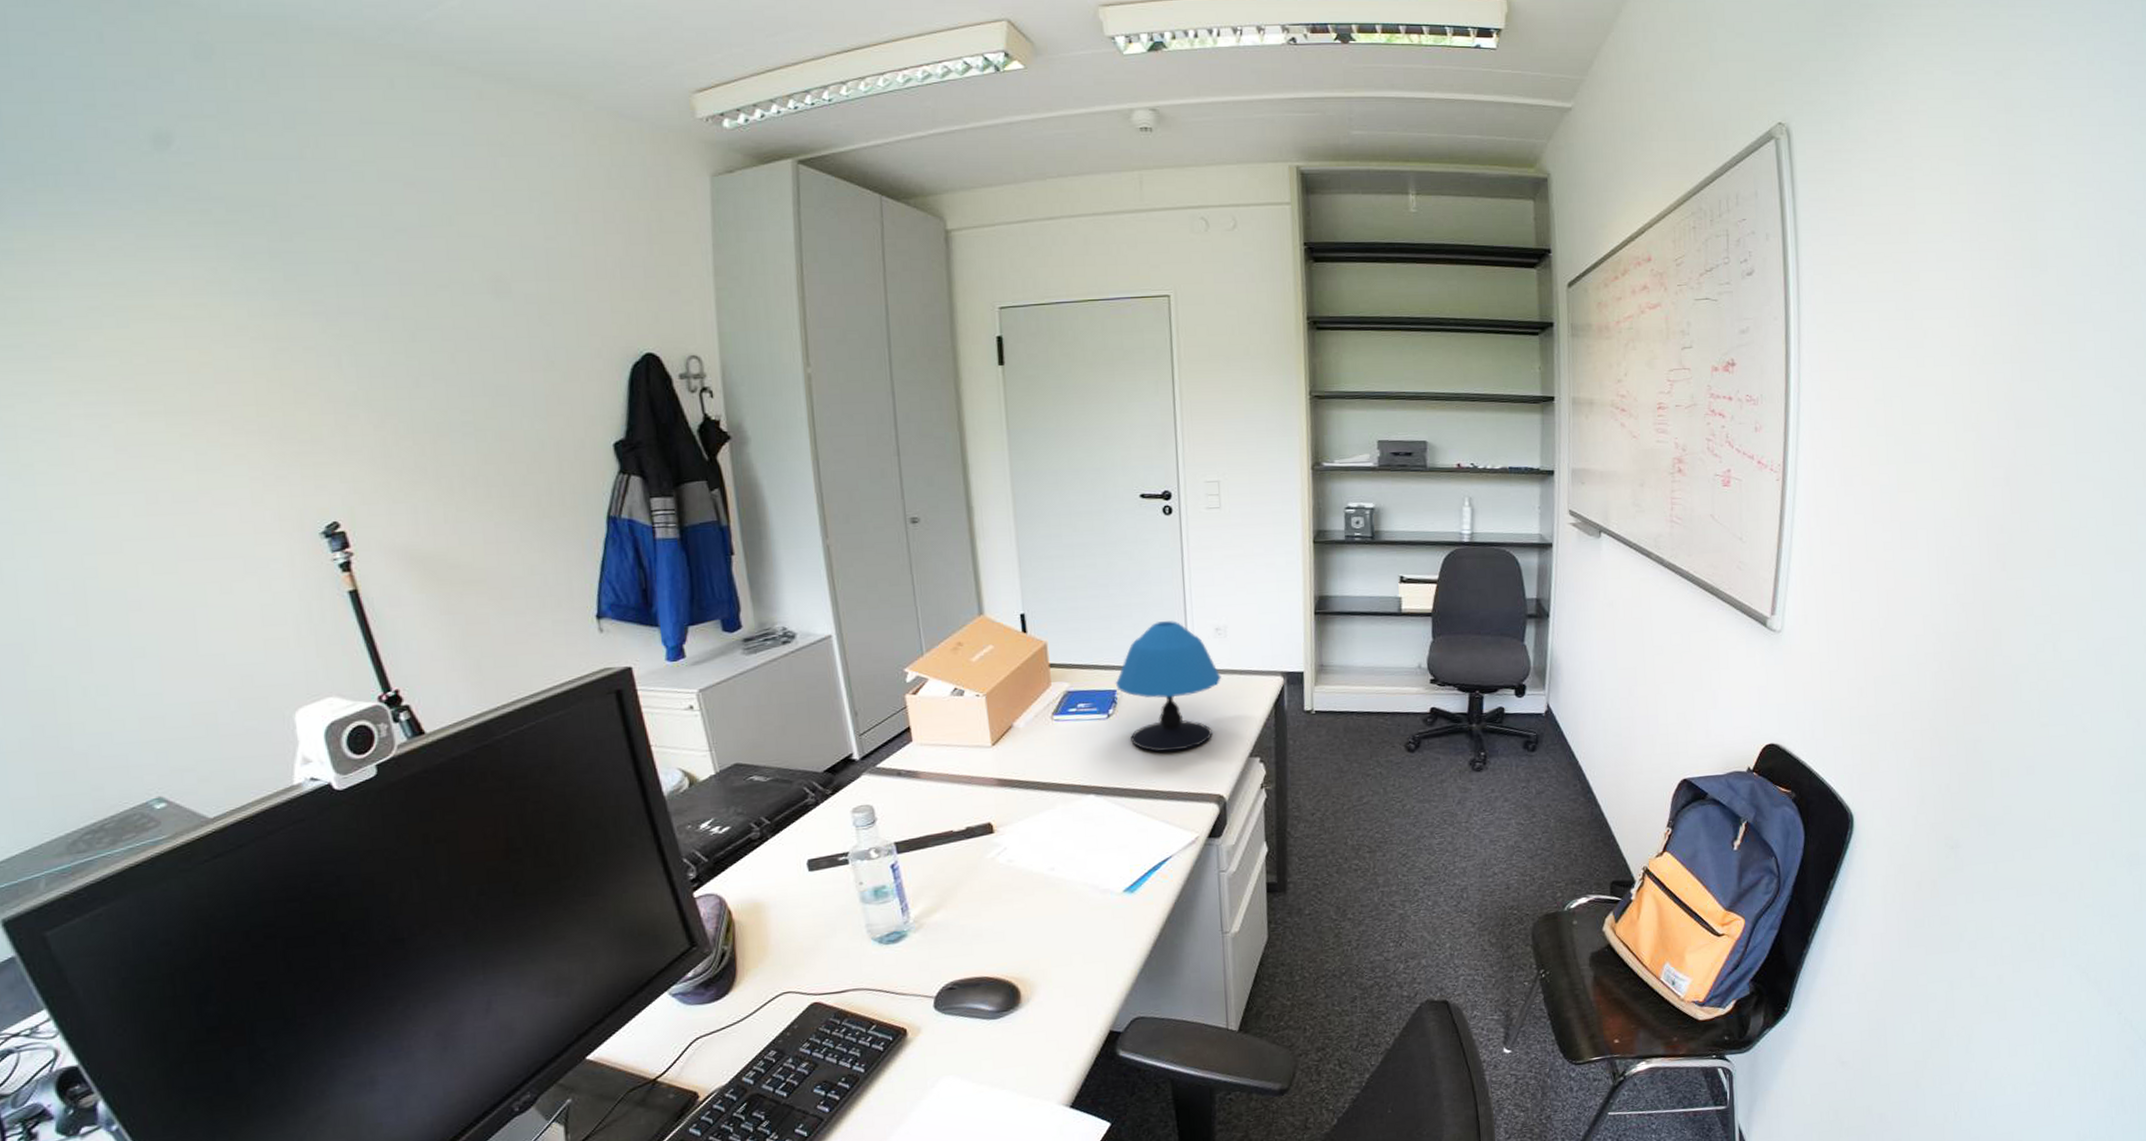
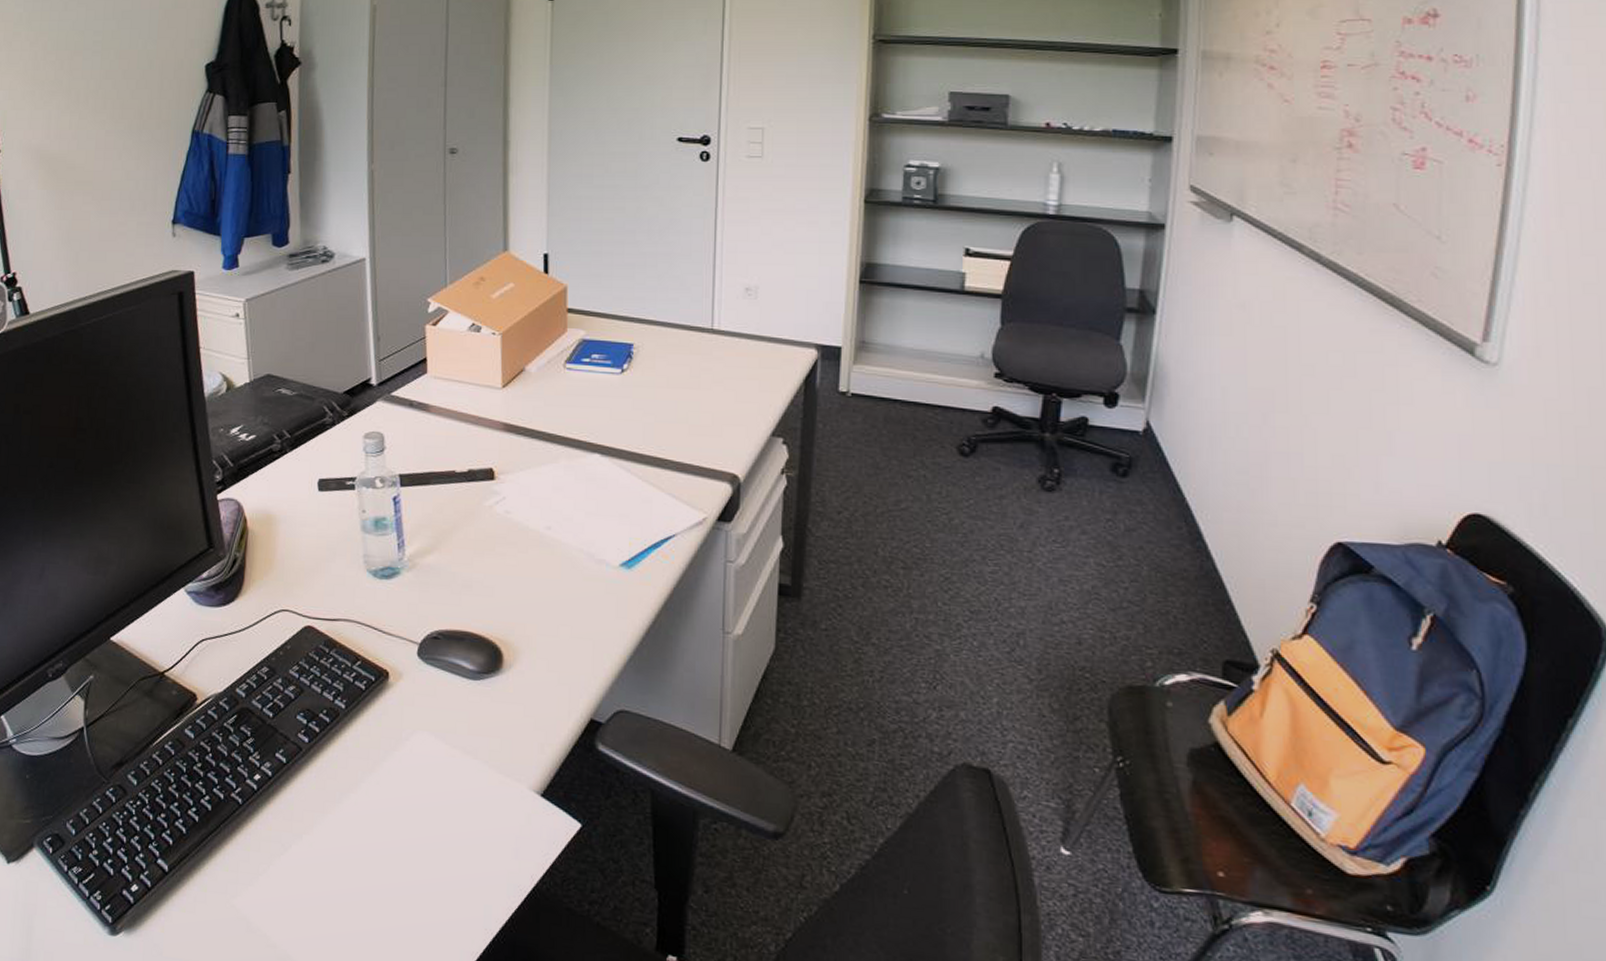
table lamp: present [1115,621,1221,752] -> none [632,275,747,419]

